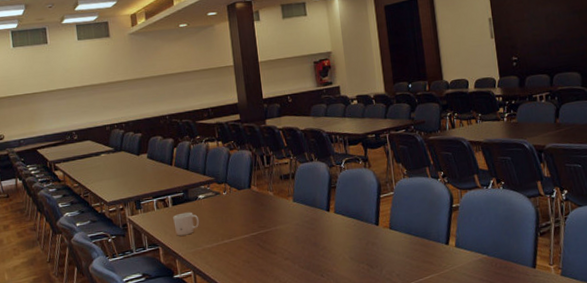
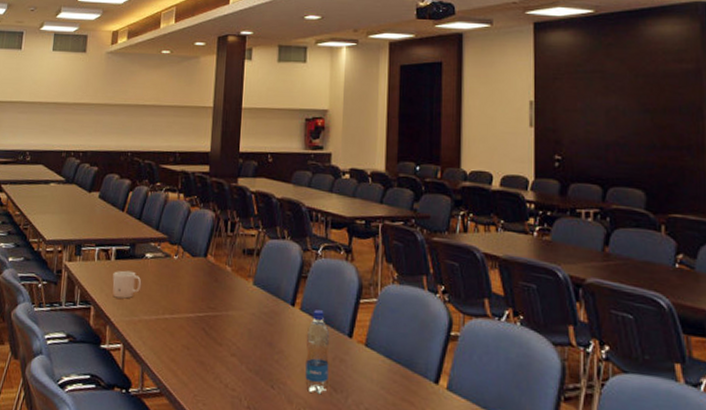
bottle: none [342,210,366,273] -> present [305,310,330,394]

